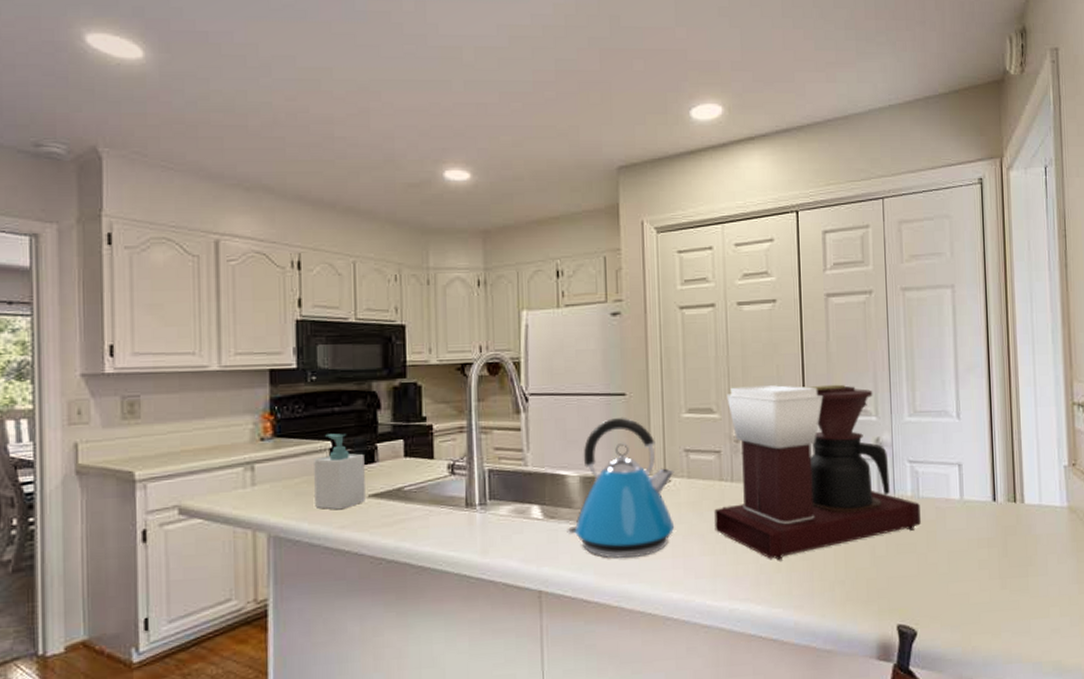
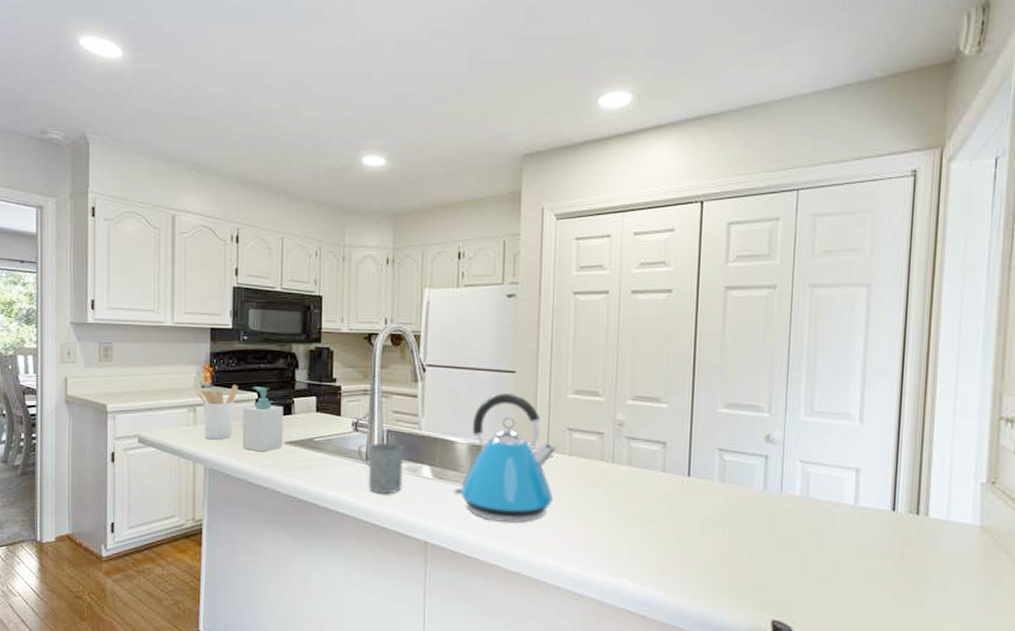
utensil holder: none [254,434,307,502] -> present [197,385,238,440]
mug: none [455,482,510,544] -> present [357,442,404,495]
coffee maker: present [714,384,921,561] -> none [592,372,809,543]

